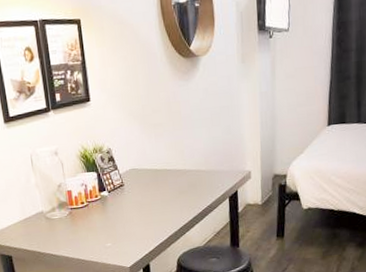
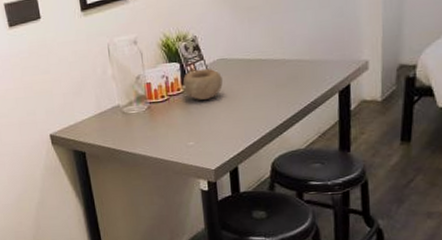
bowl: none [100,177,135,206] -> present [182,68,223,101]

